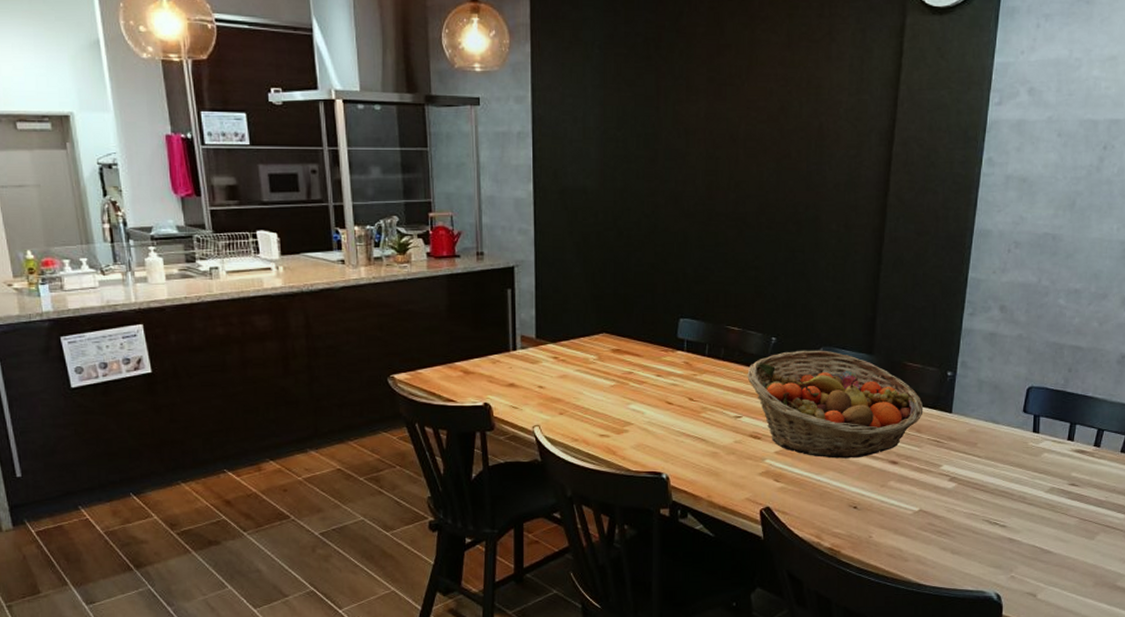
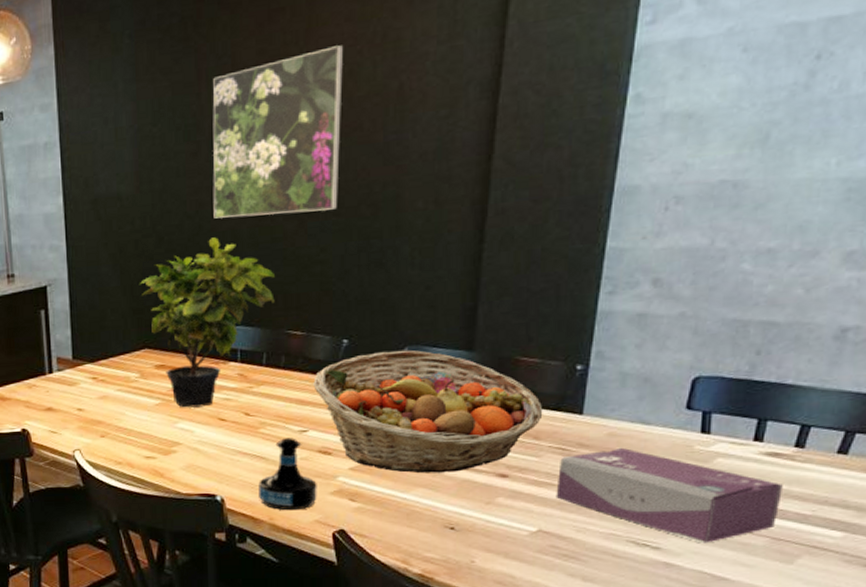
potted plant: none [601,237,717,391] -> present [140,237,275,408]
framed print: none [667,84,776,223] -> present [212,45,343,219]
tequila bottle: none [699,422,748,489] -> present [258,438,317,511]
tissue box: none [932,441,1087,523] -> present [556,447,783,544]

